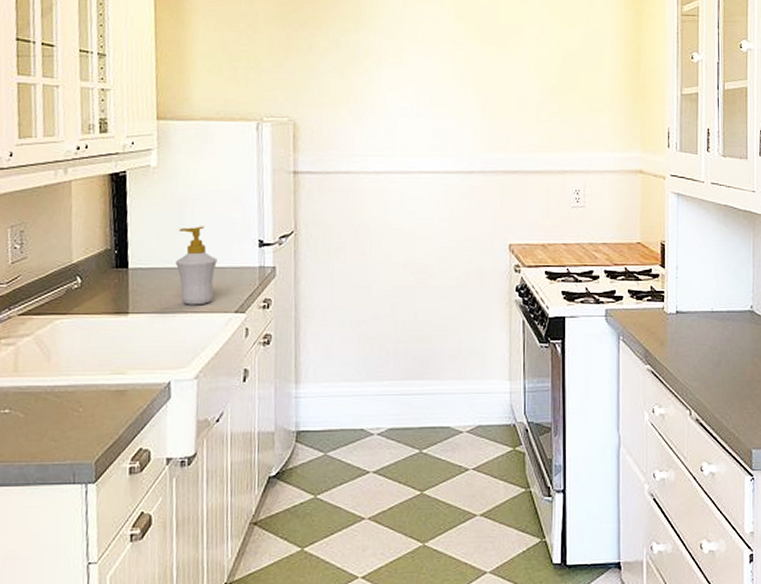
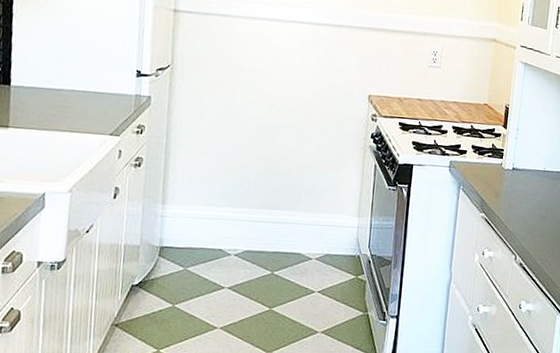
soap bottle: present [176,226,217,305] -> none [56,52,96,126]

